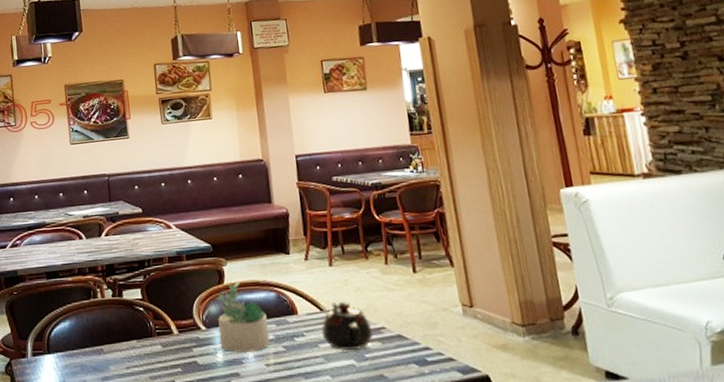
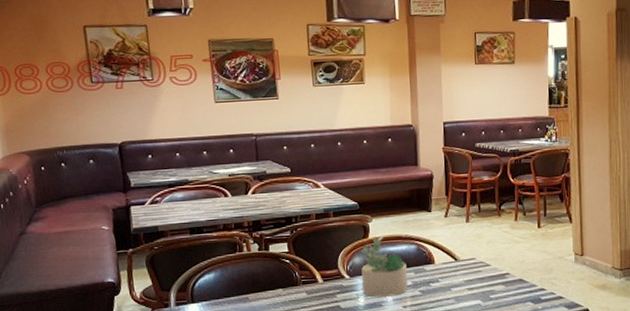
teapot: present [321,302,374,352] -> none [454,252,499,294]

